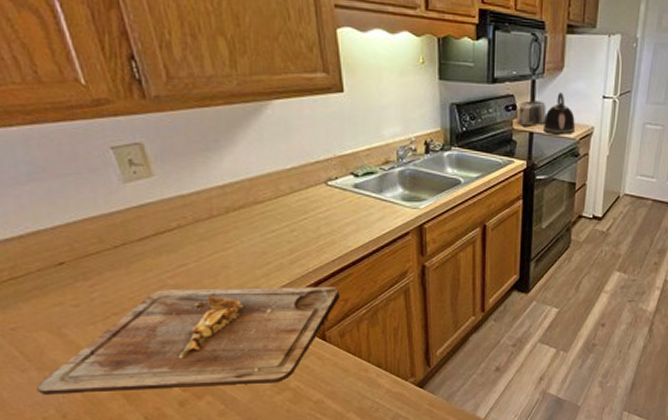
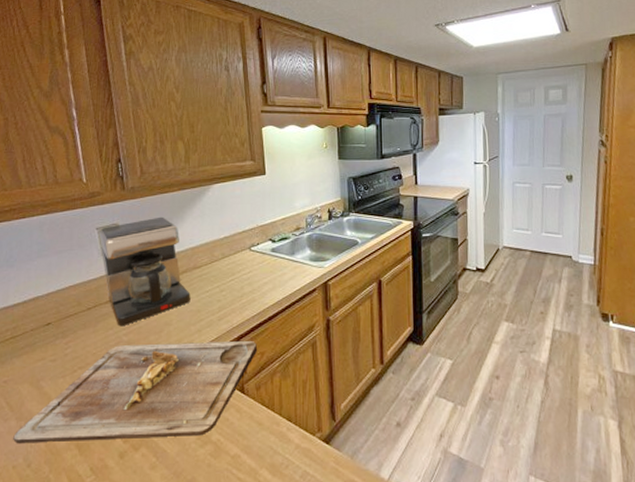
coffee maker: none [115,137,253,268] -> present [99,216,191,327]
toaster: present [517,100,546,128] -> none [403,170,427,193]
kettle: present [542,91,576,135] -> none [425,161,454,198]

